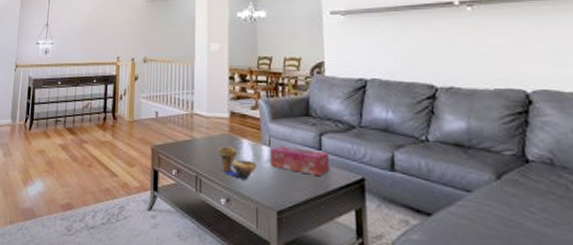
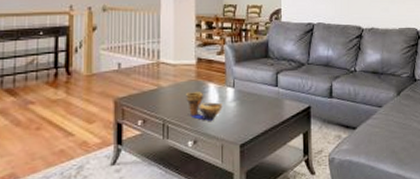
tissue box: present [271,145,330,175] -> none [235,85,285,109]

